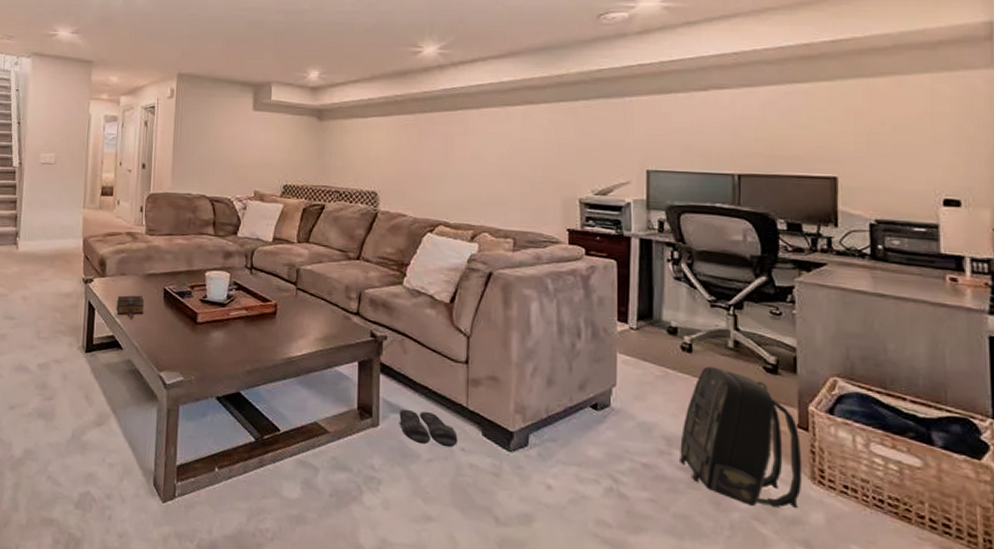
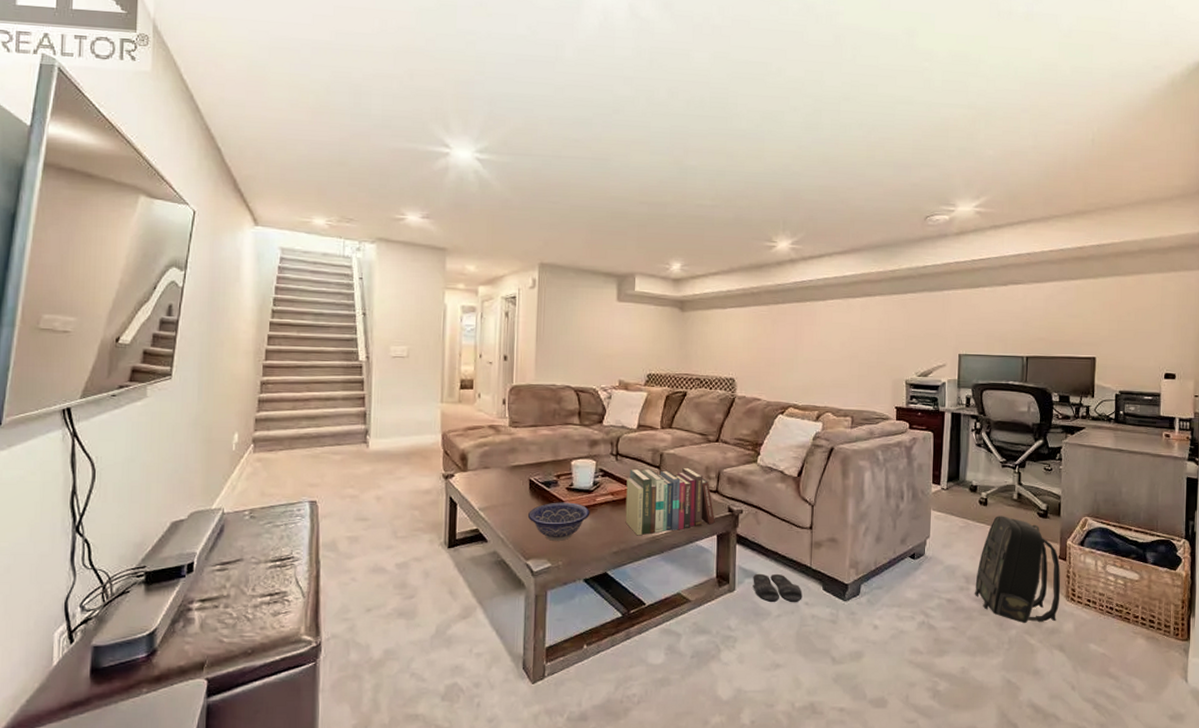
book: present [117,295,145,320] -> none [480,487,509,512]
decorative bowl: none [162,313,224,355] -> present [528,502,590,541]
books: none [259,283,356,356] -> present [625,467,715,536]

